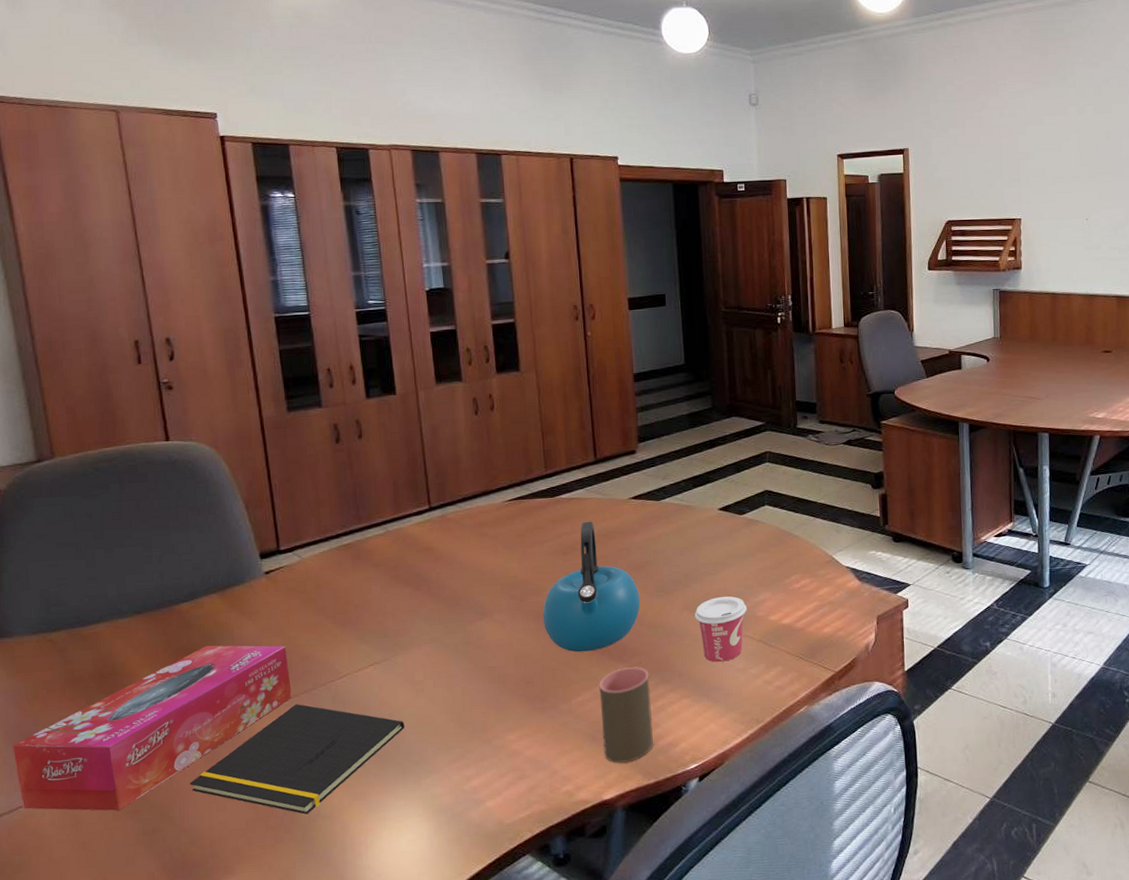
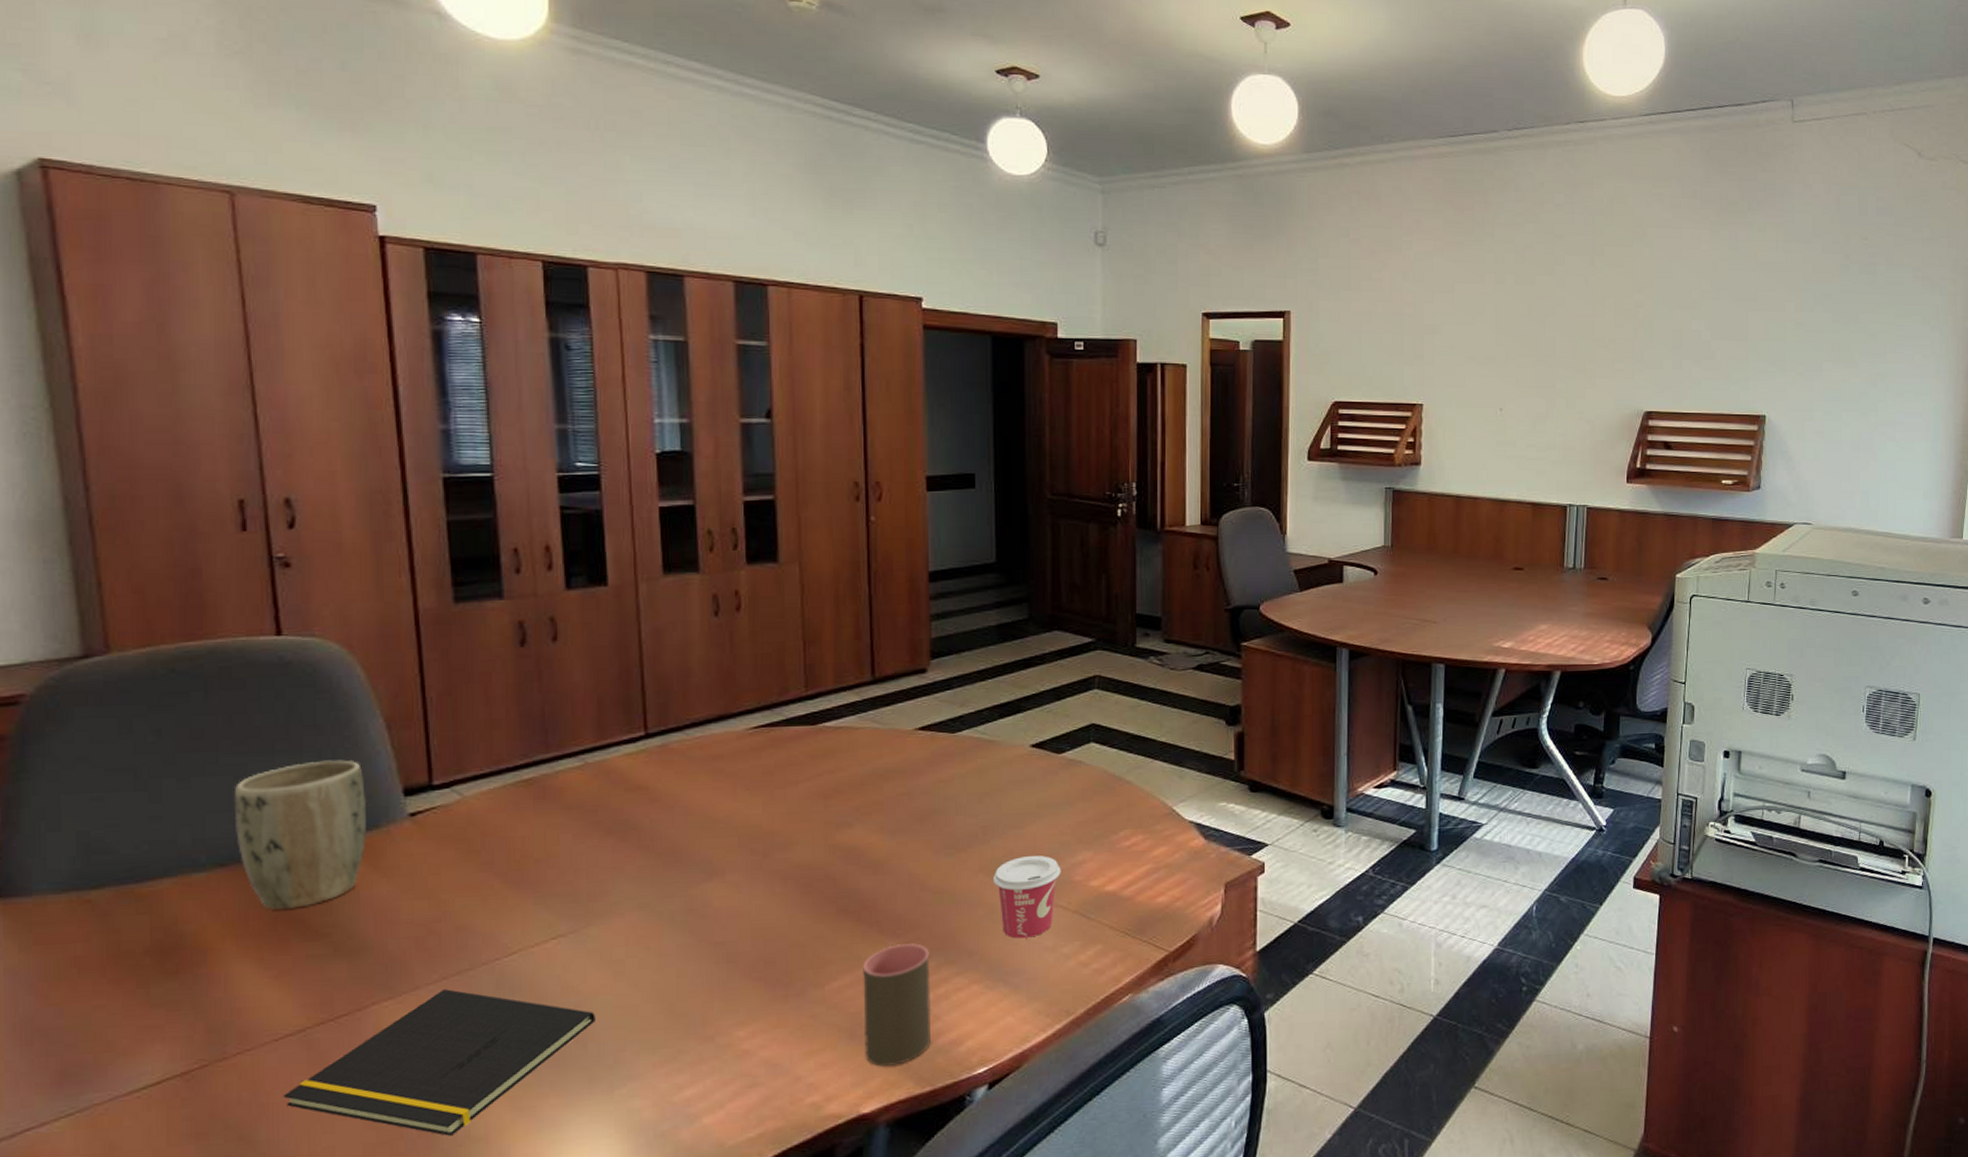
tissue box: present [12,645,292,811] -> none [21,910,439,1134]
plant pot: none [143,532,236,645] -> present [233,760,366,910]
kettle: present [542,521,640,652] -> none [792,757,923,924]

